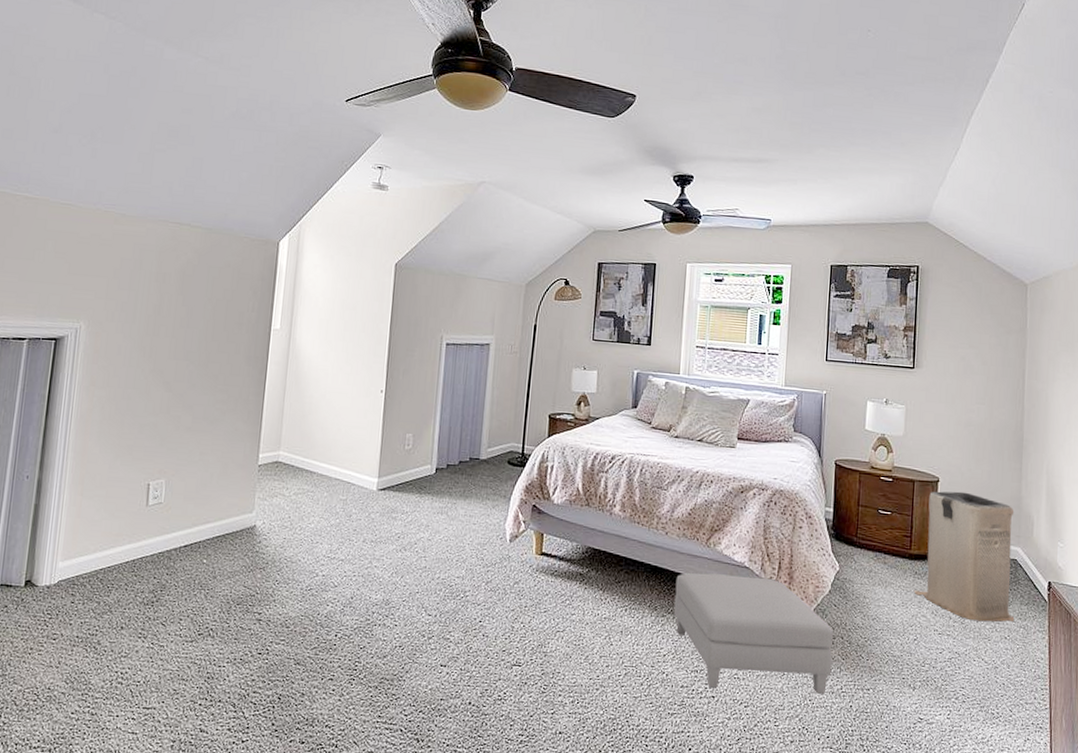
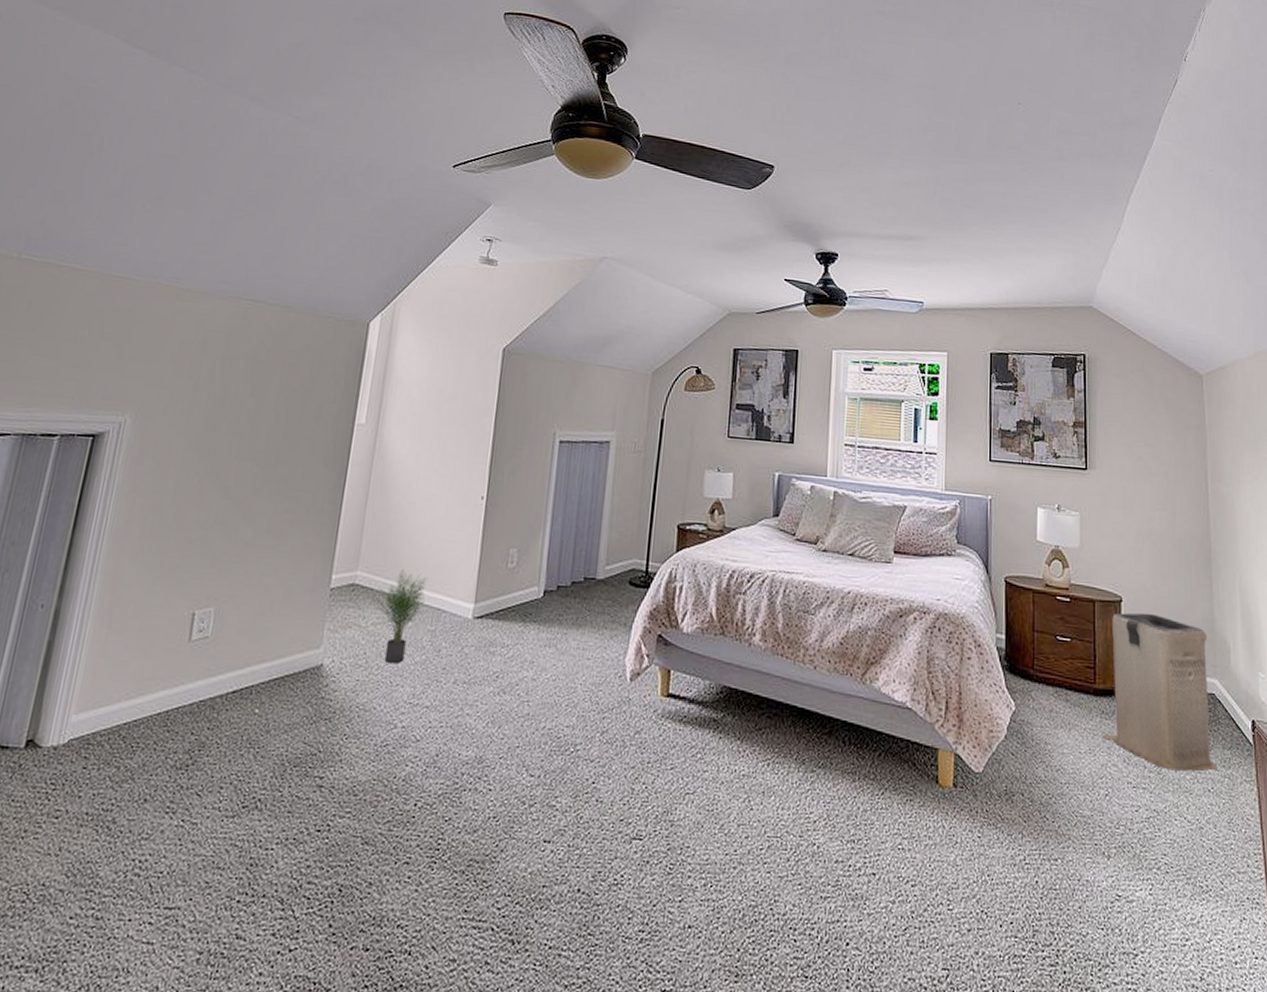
potted plant: none [291,450,338,526] -> present [369,569,427,664]
ottoman: present [673,573,833,694] -> none [824,716,1013,867]

